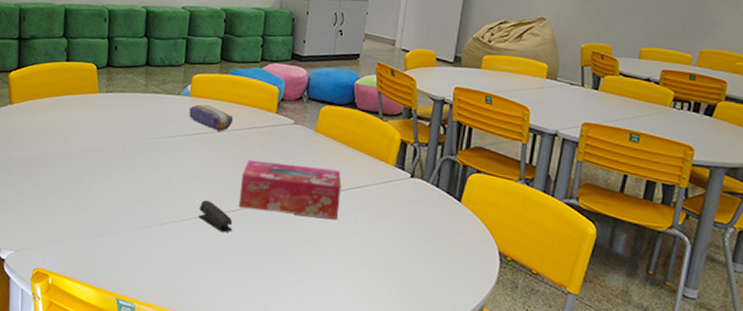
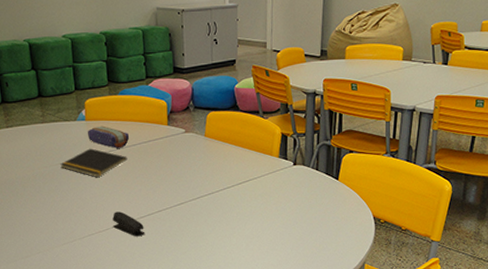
notepad: none [154,126,227,159] -> present [60,148,128,177]
tissue box: present [239,159,342,219] -> none [145,168,235,214]

